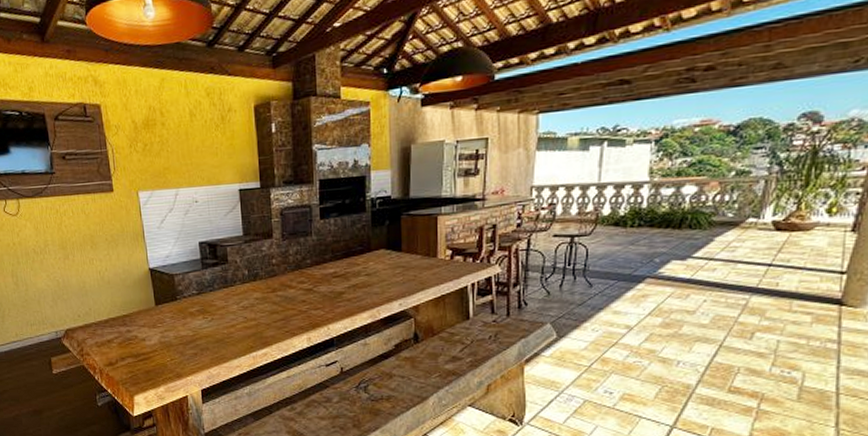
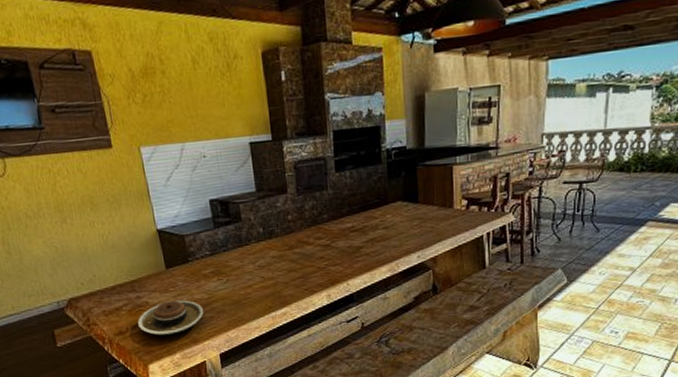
plate: none [127,336,188,368] -> present [138,300,203,336]

